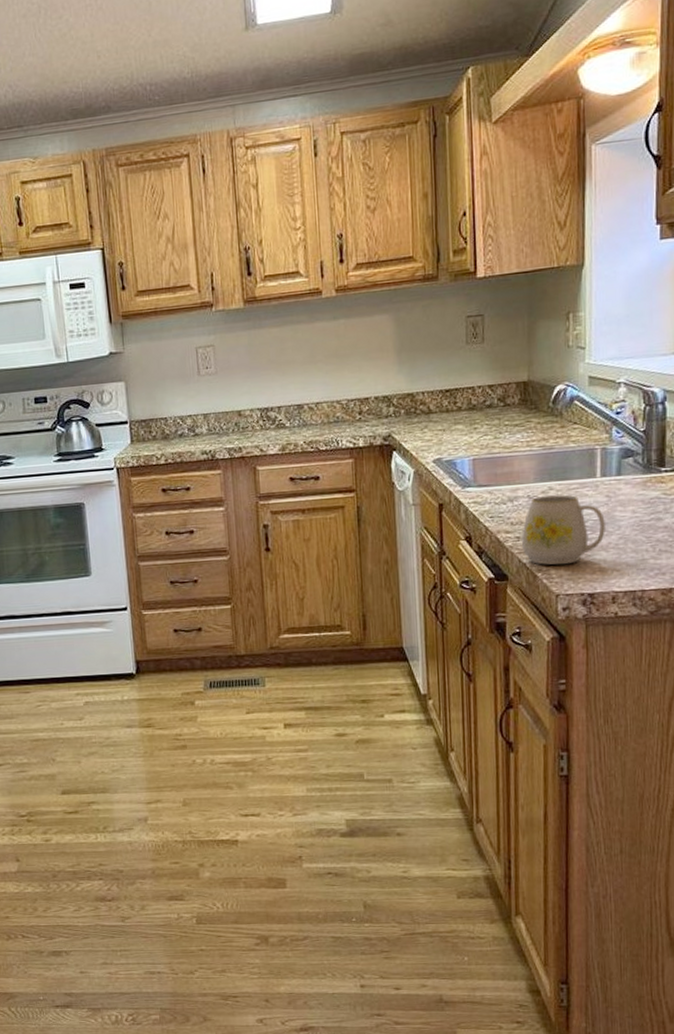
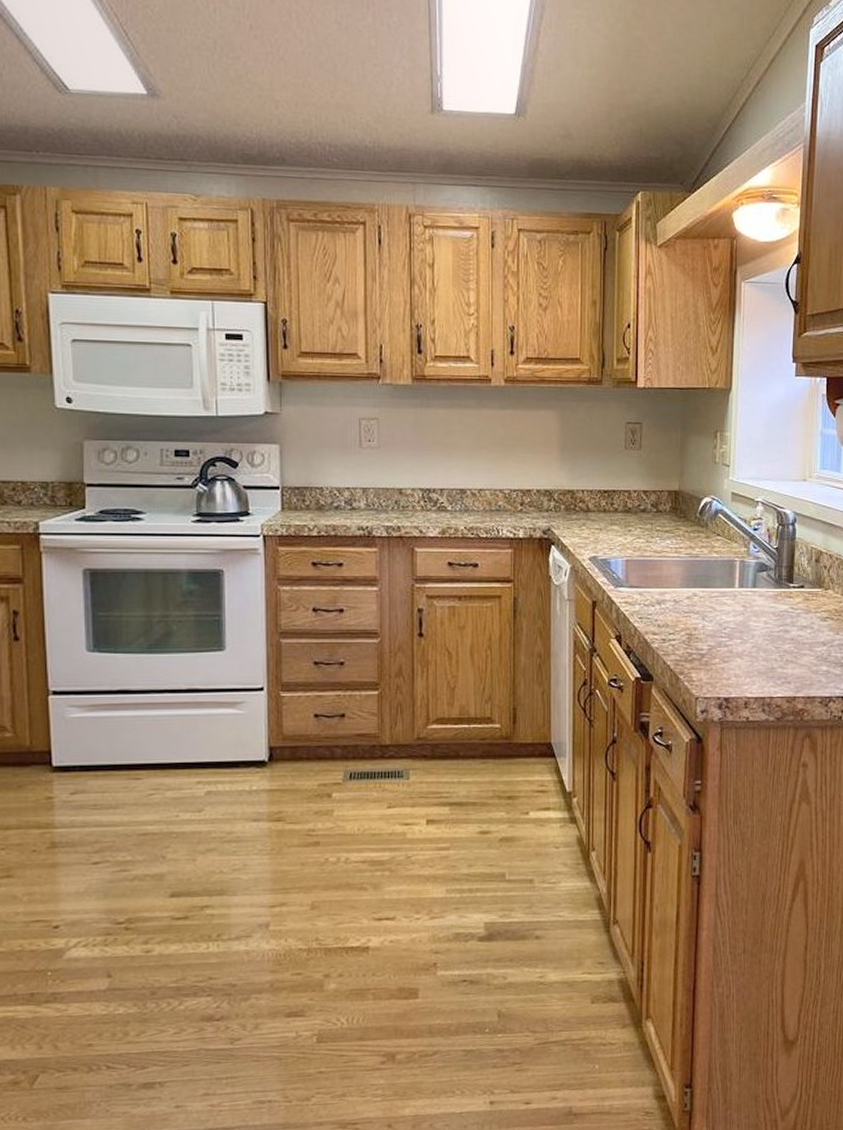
mug: present [522,495,605,565] -> none [667,602,741,669]

